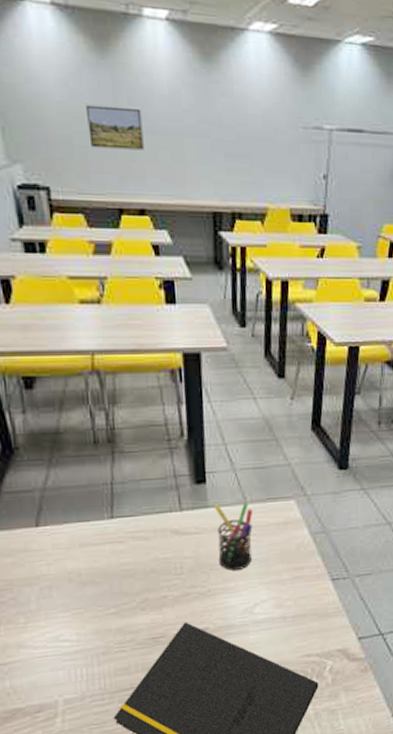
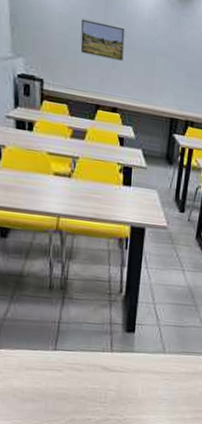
pen holder: present [214,503,254,570] -> none [136,351,170,406]

